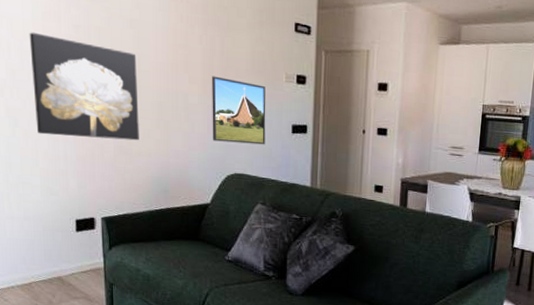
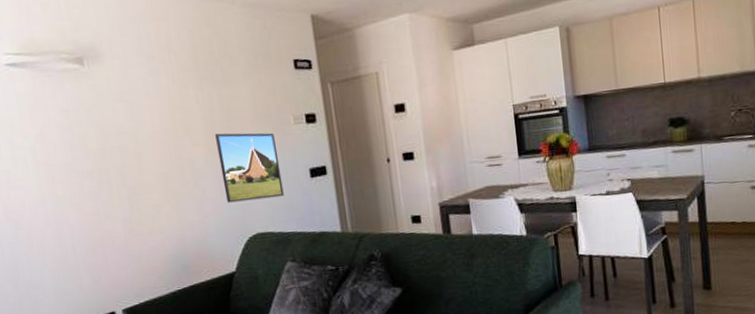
wall art: present [29,32,139,141] -> none [18,126,149,233]

